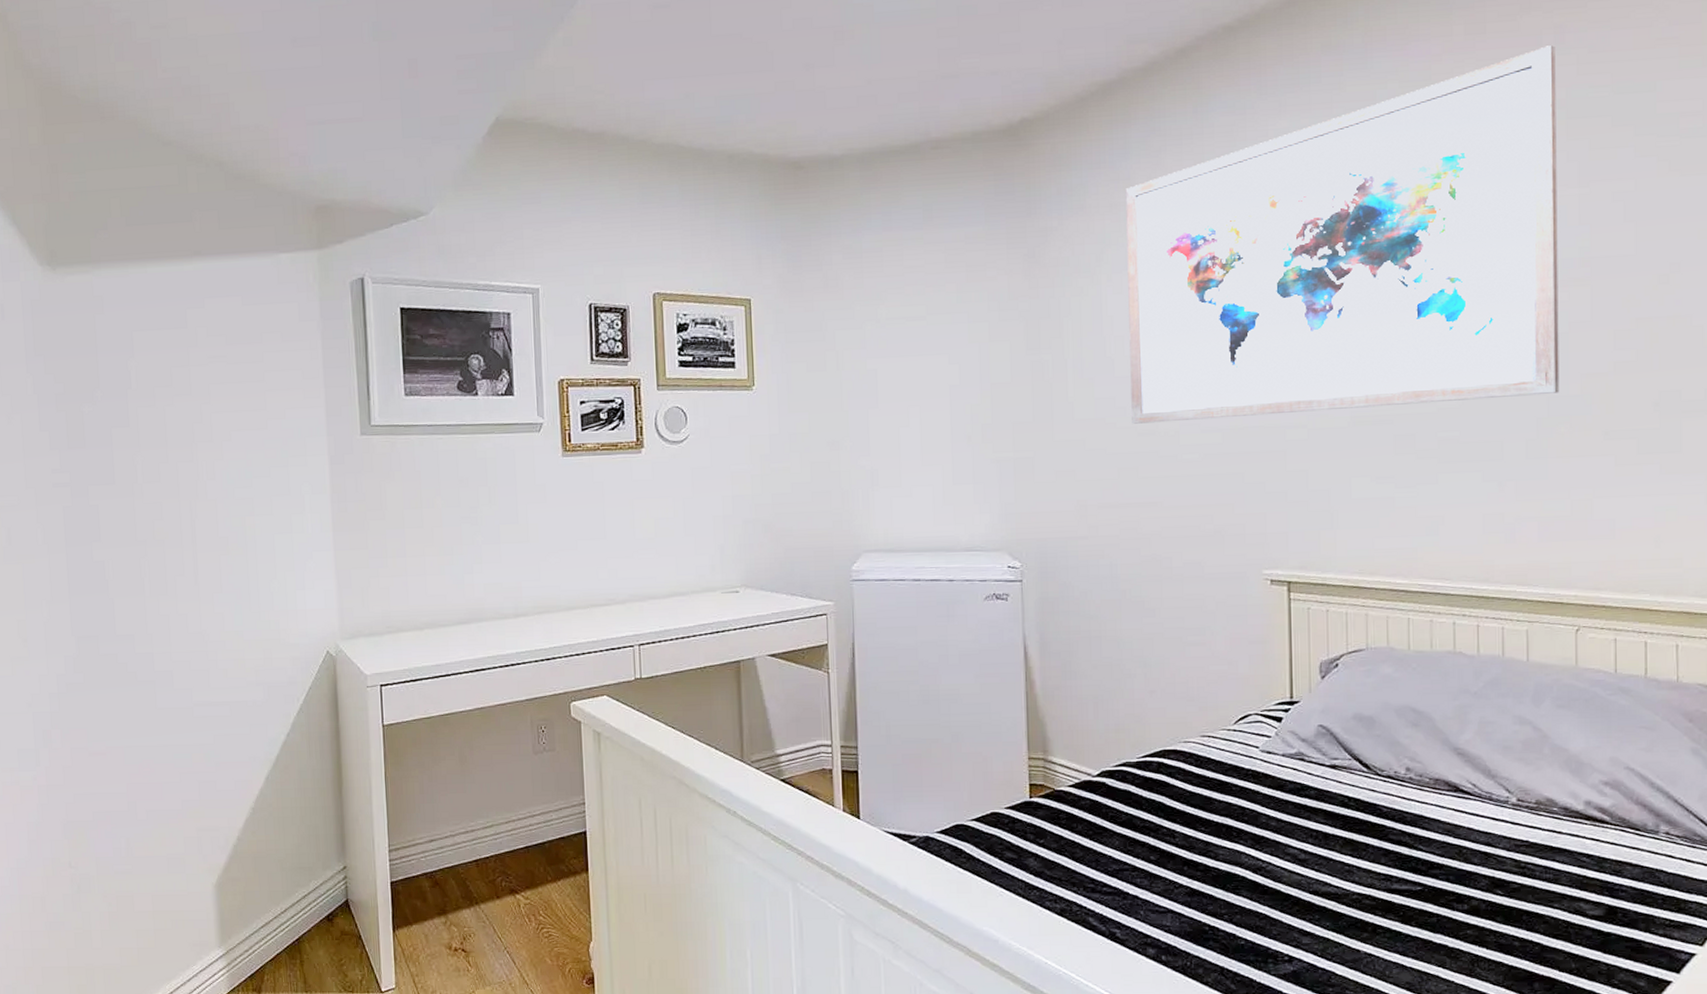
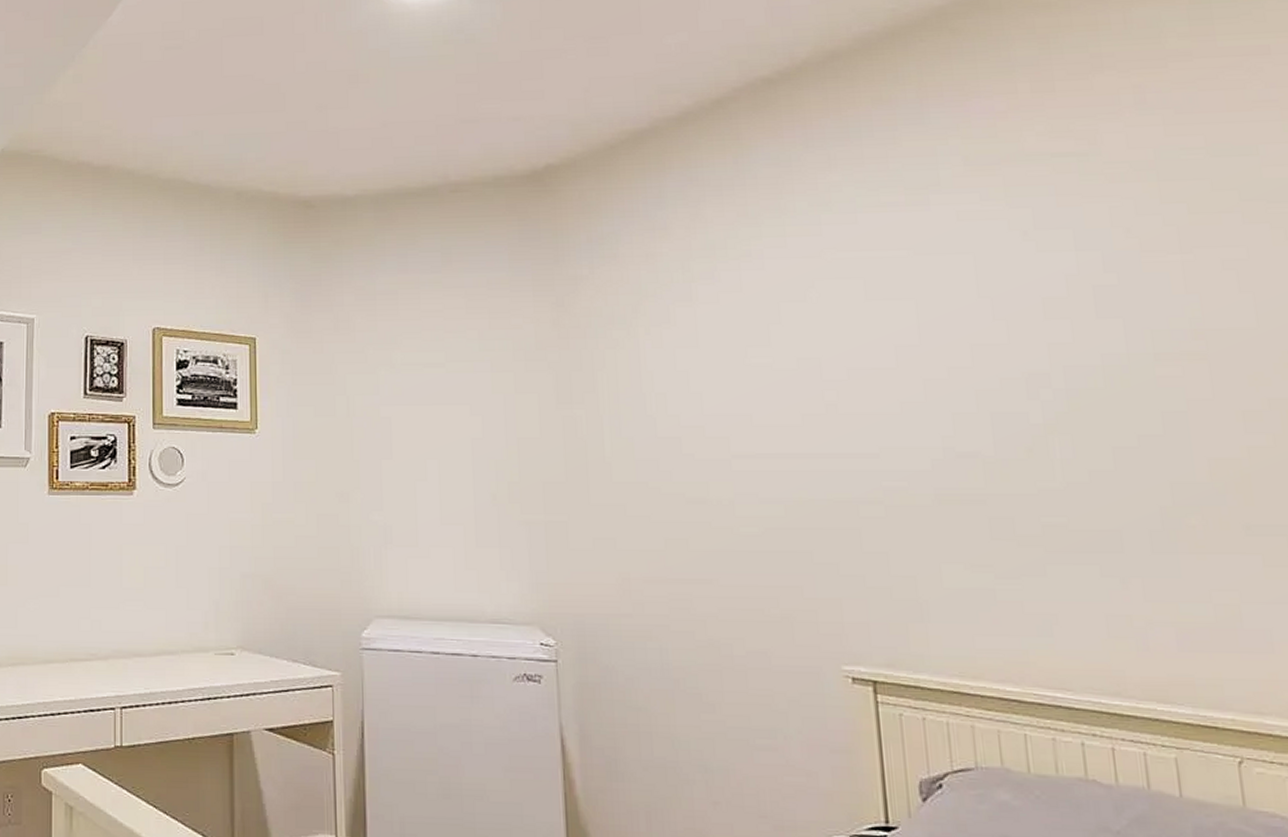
wall art: present [1125,45,1560,424] -> none [662,105,1184,490]

